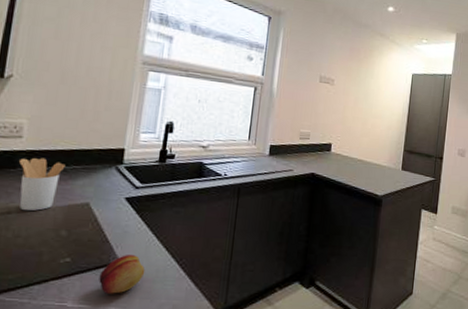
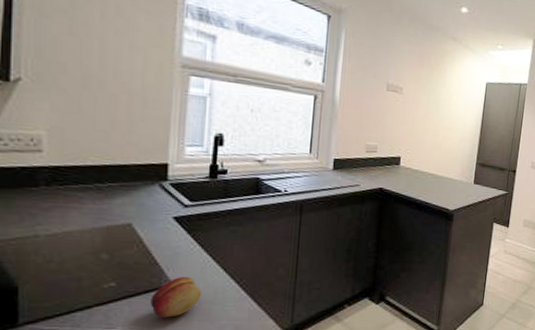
utensil holder: present [19,158,66,211] -> none [42,174,99,234]

